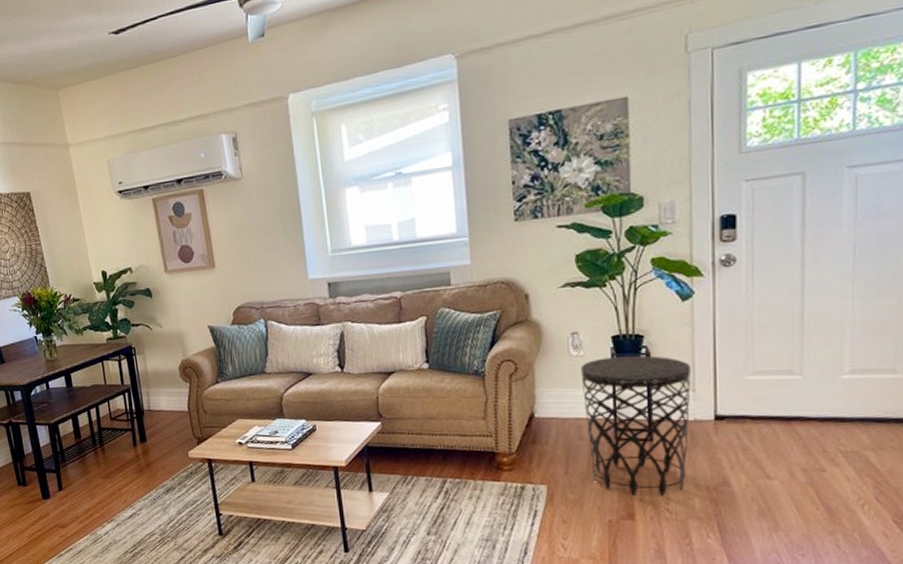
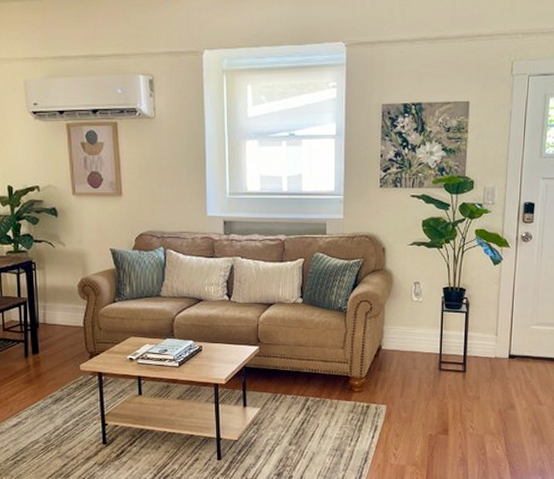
side table: present [580,355,691,496] -> none [418,304,496,416]

